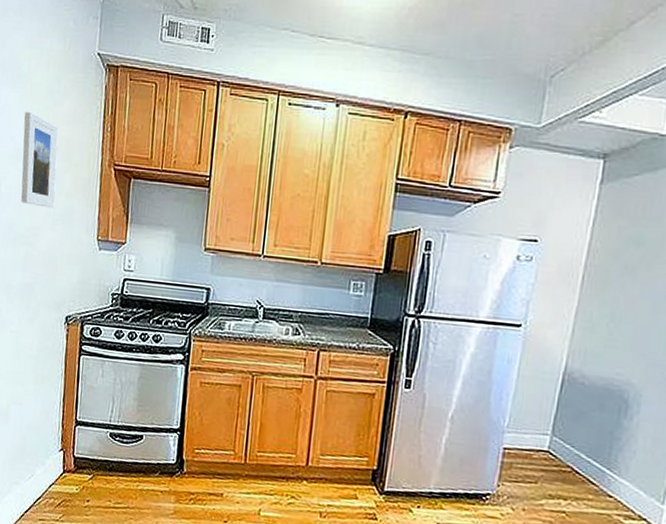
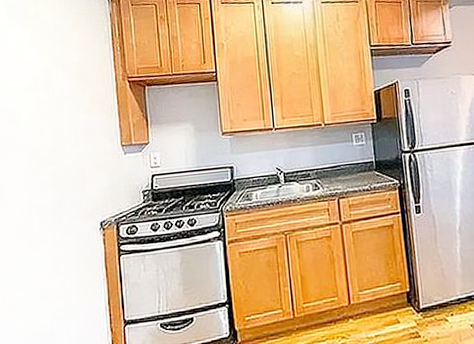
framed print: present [21,111,58,208] -> none [36,46,76,128]

